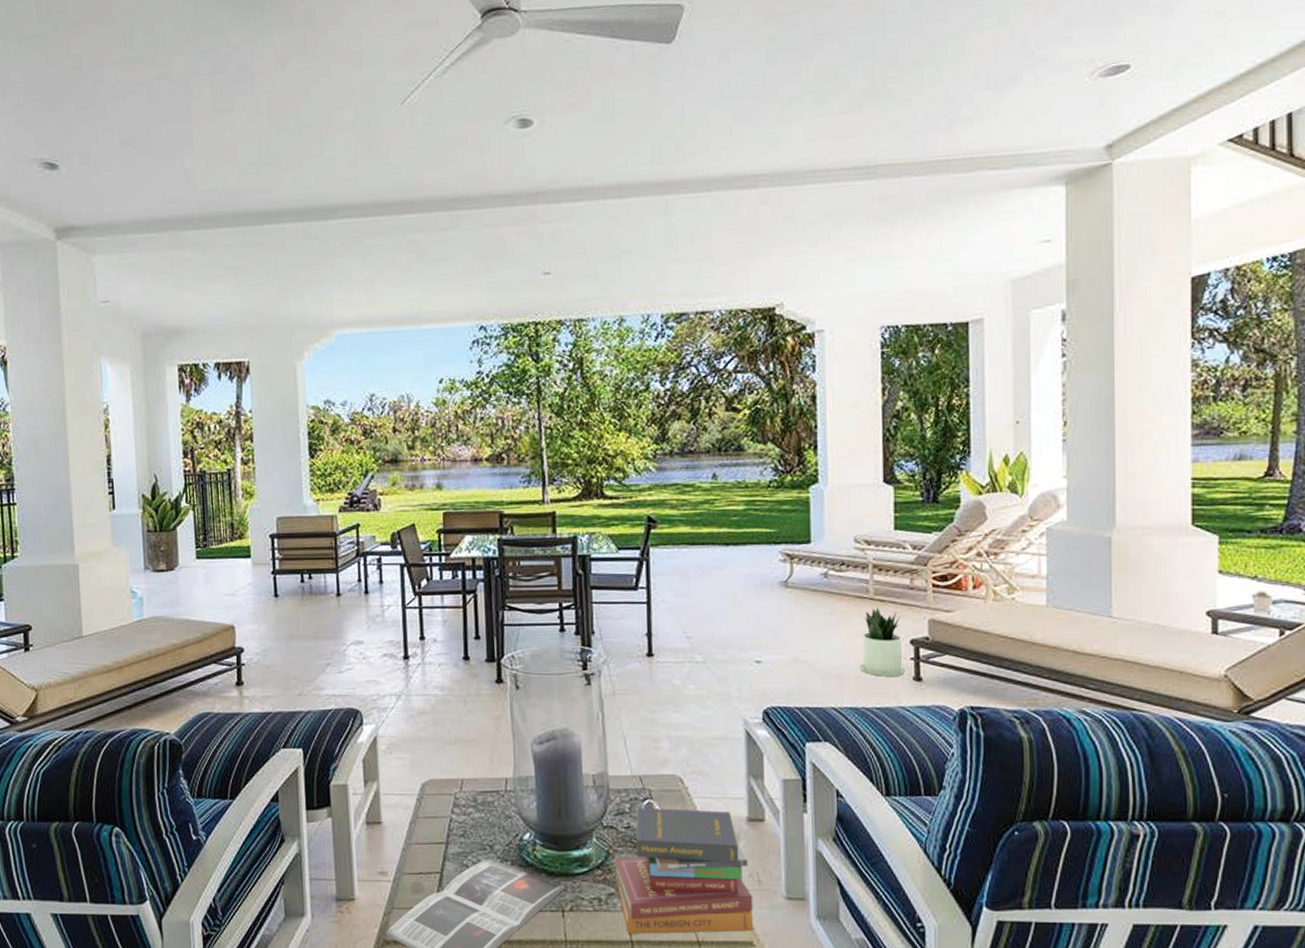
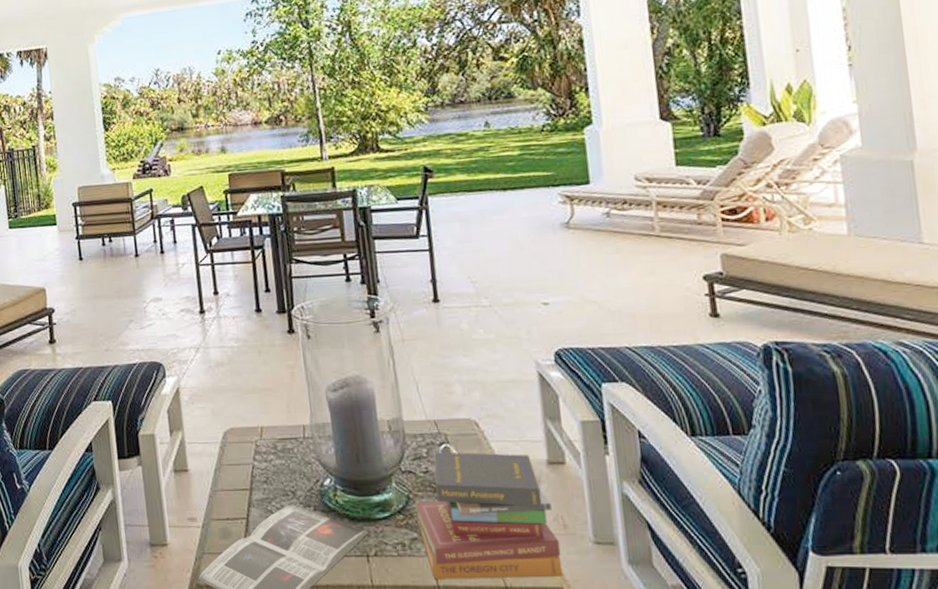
planter: present [859,608,906,677] -> none [651,245,701,314]

